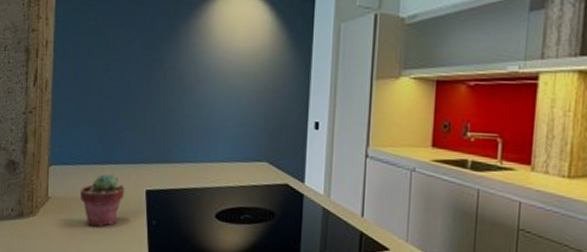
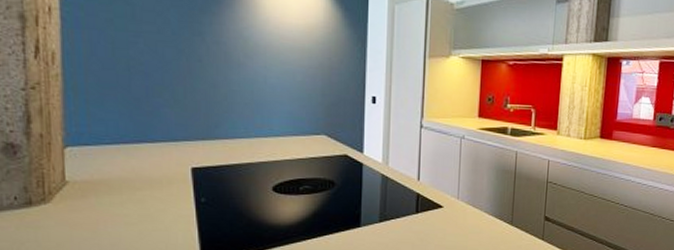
potted succulent: present [79,174,125,227] -> none [108,153,166,209]

